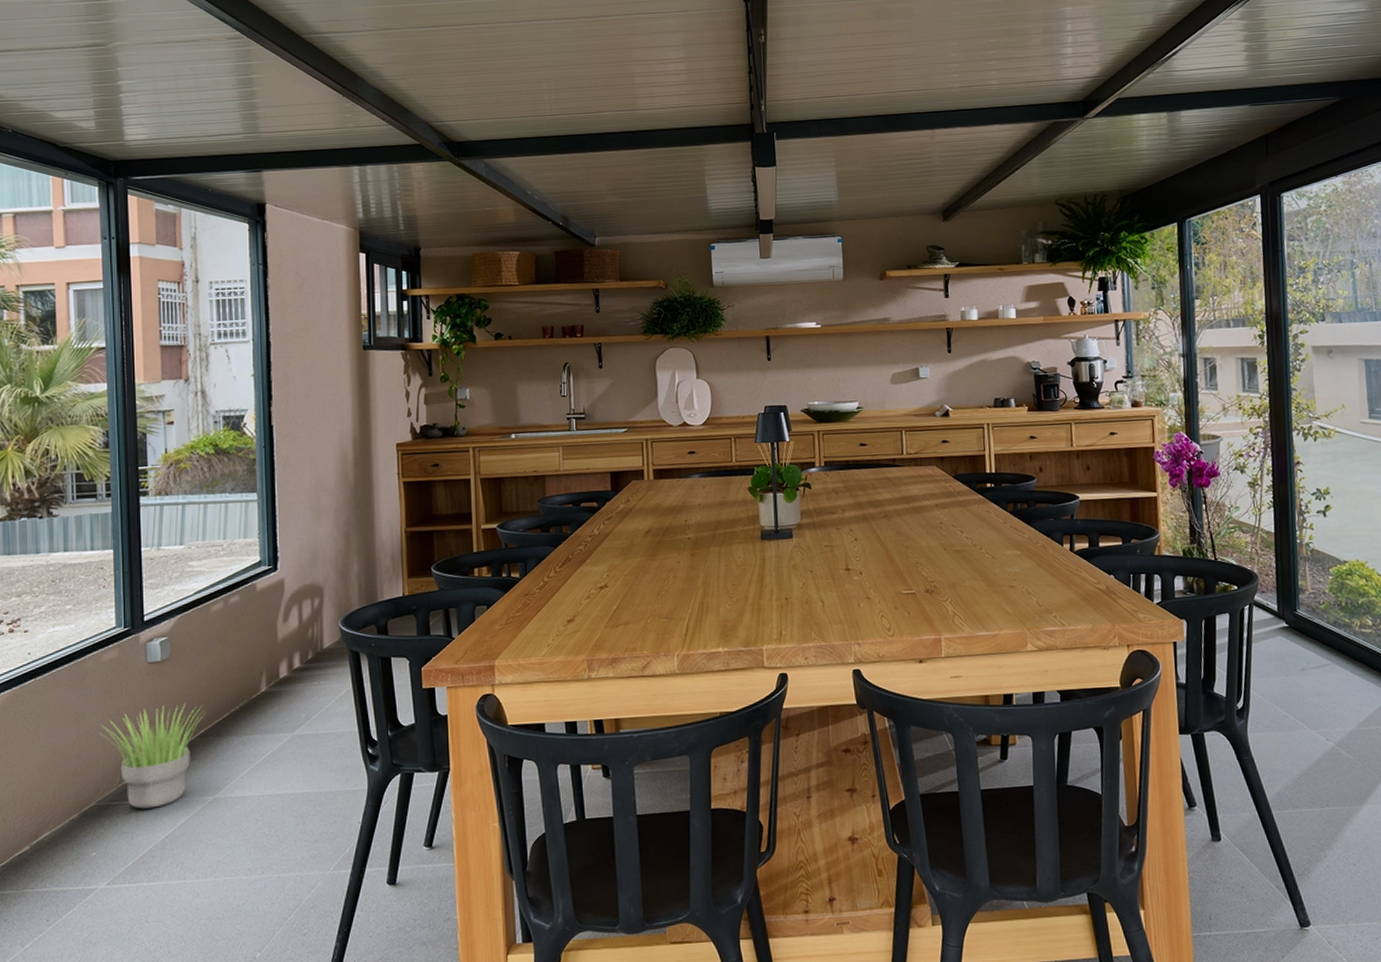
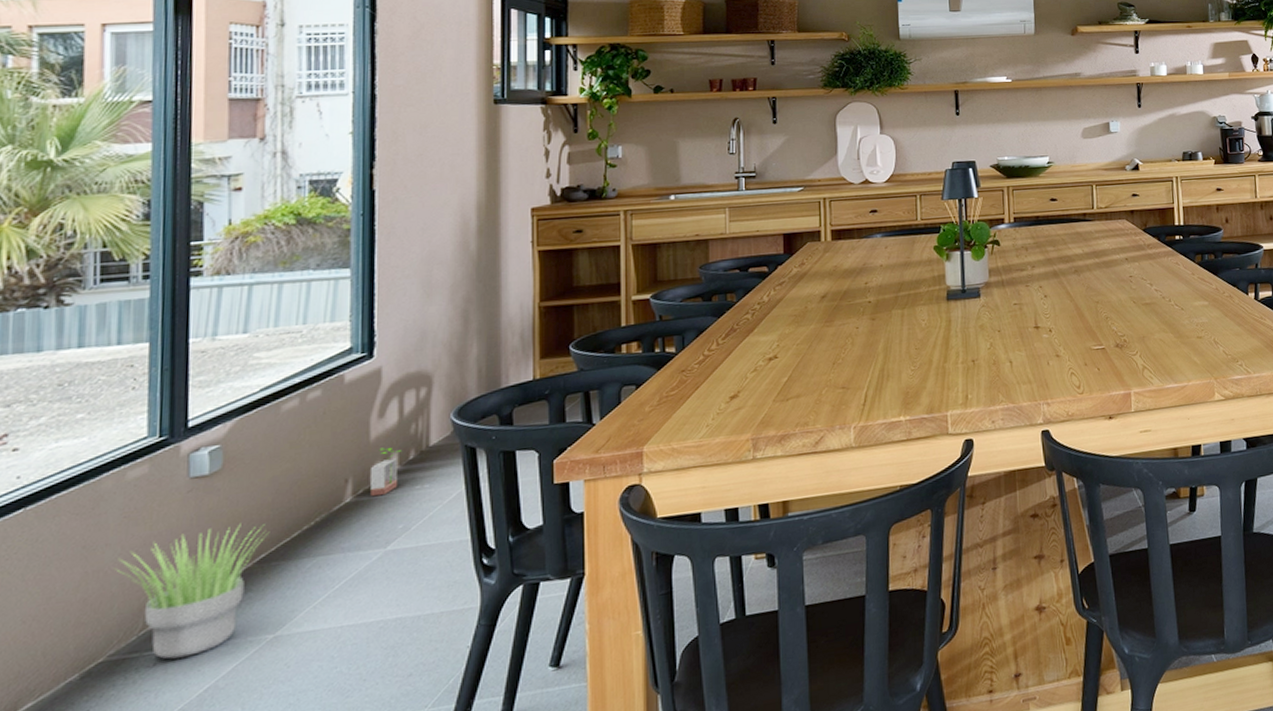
potted plant: none [280,647,303,689] -> present [370,447,403,497]

